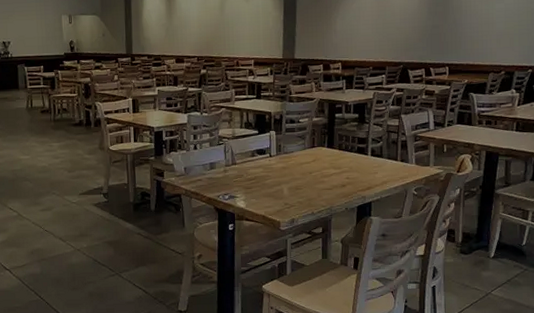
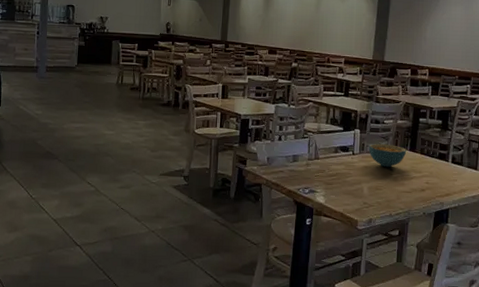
cereal bowl: none [285,143,325,167] -> present [368,144,407,168]

